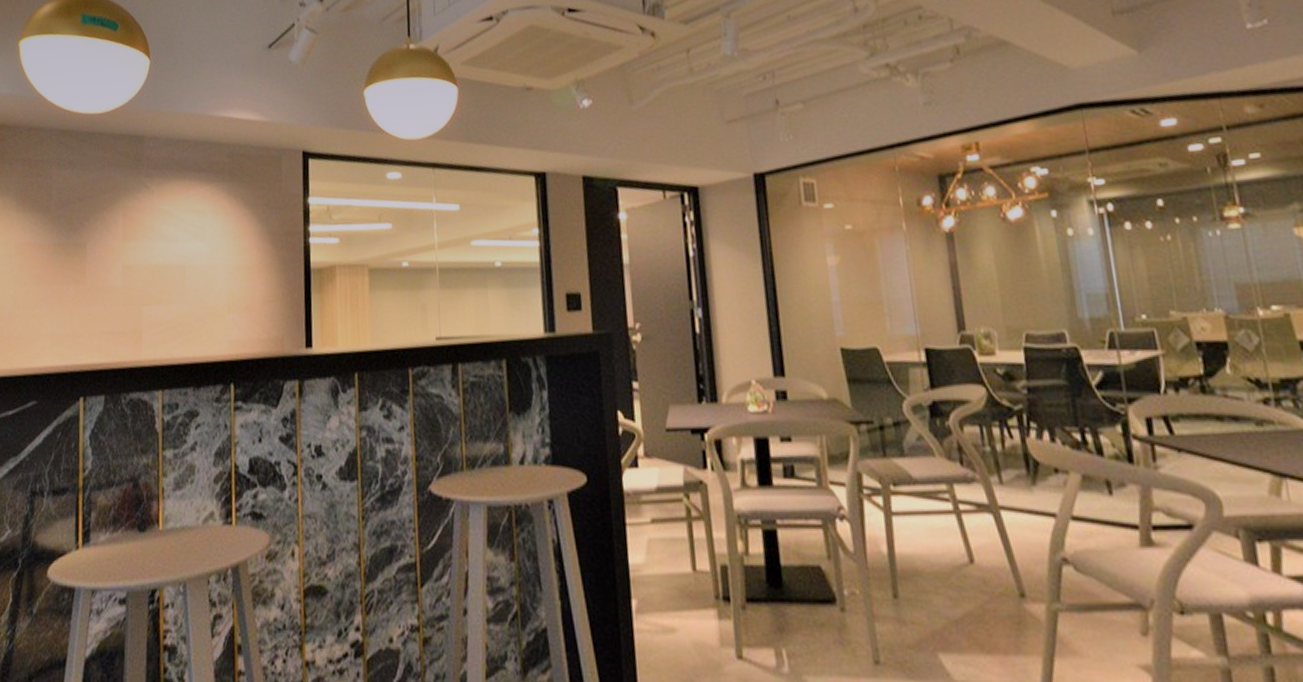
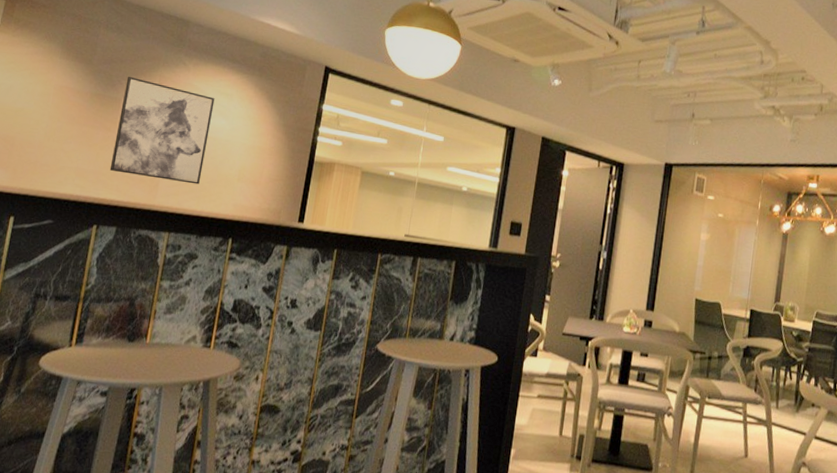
wall art: none [86,215,187,330] -> present [109,76,215,185]

